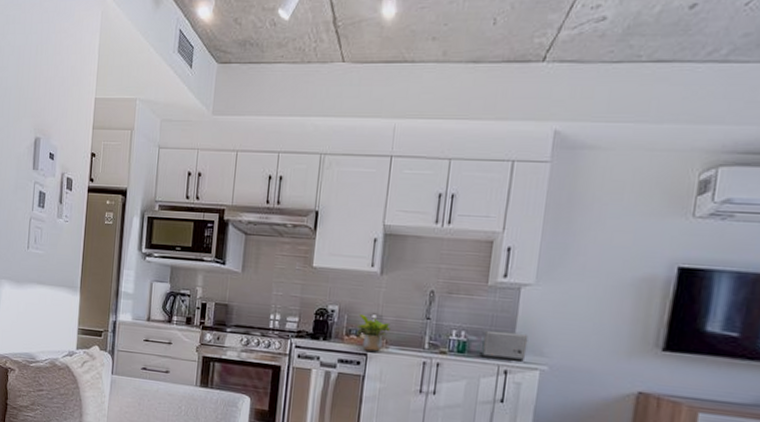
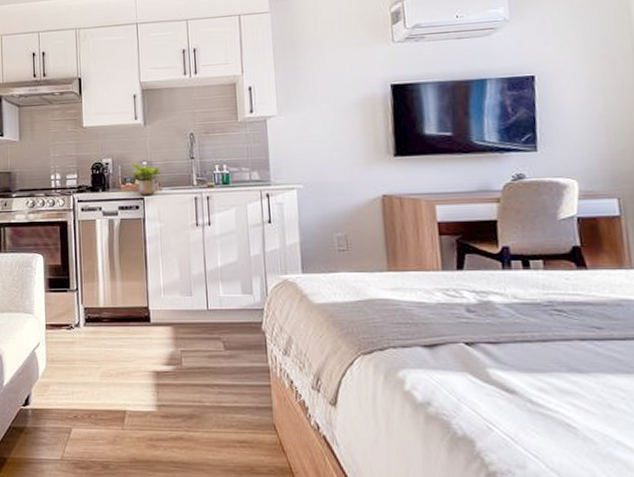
toaster: present [478,328,529,363] -> none [240,158,282,187]

